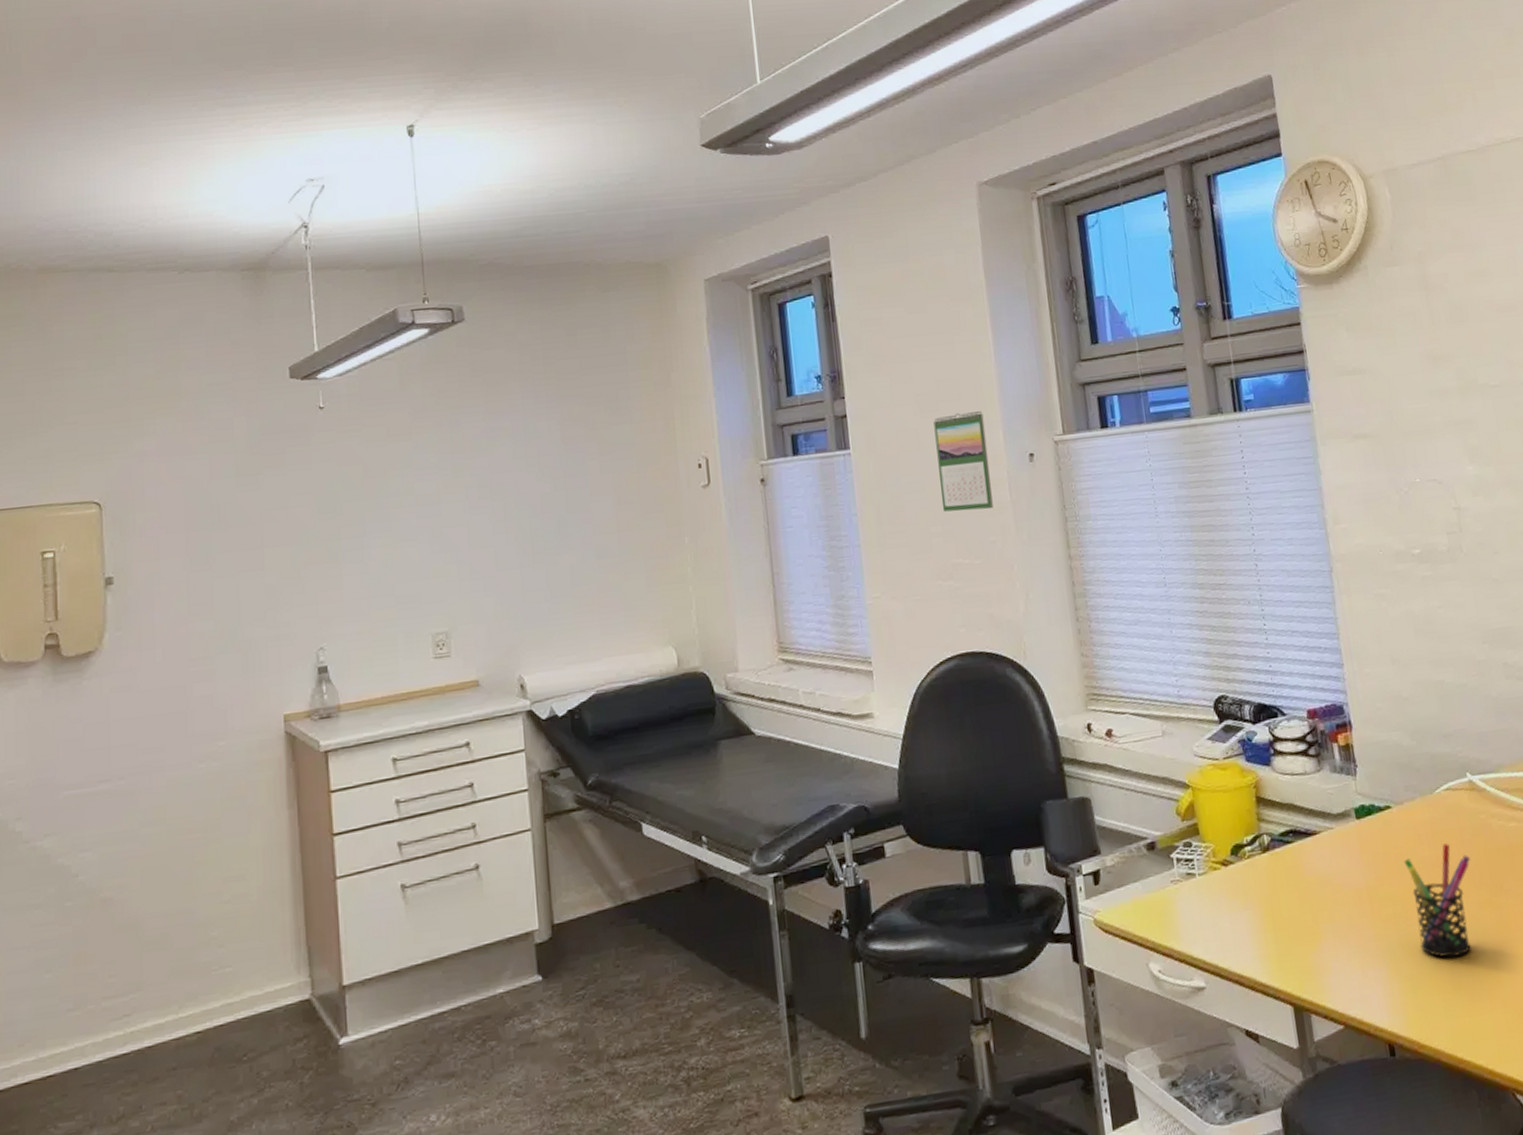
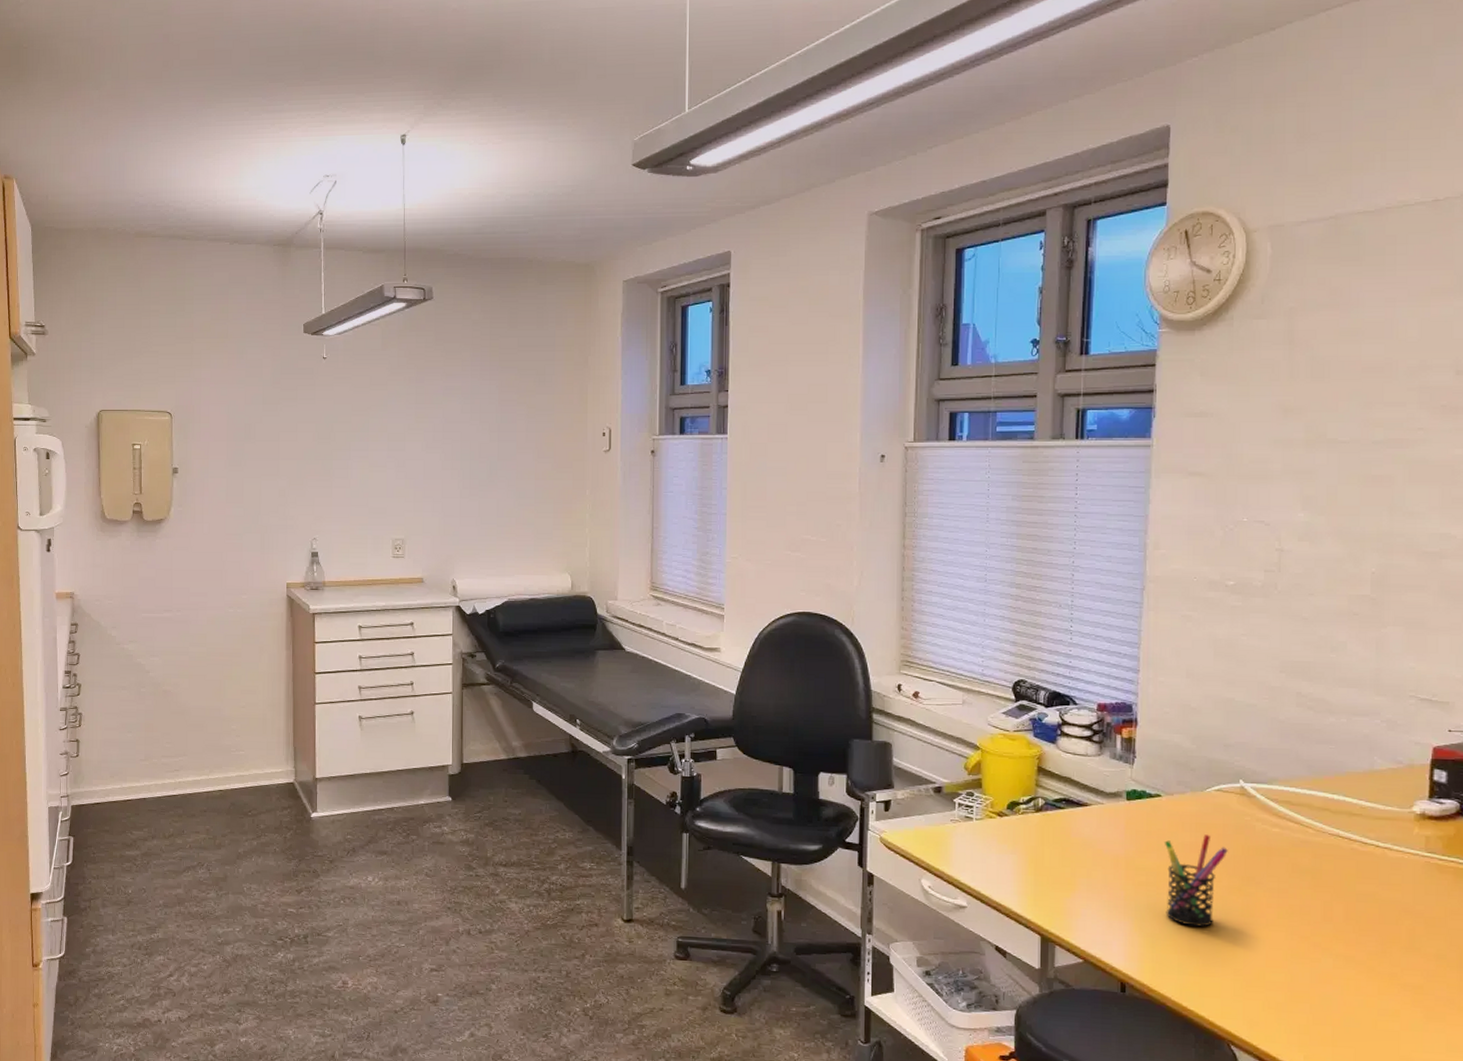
calendar: present [933,411,993,512] -> none [799,413,845,497]

